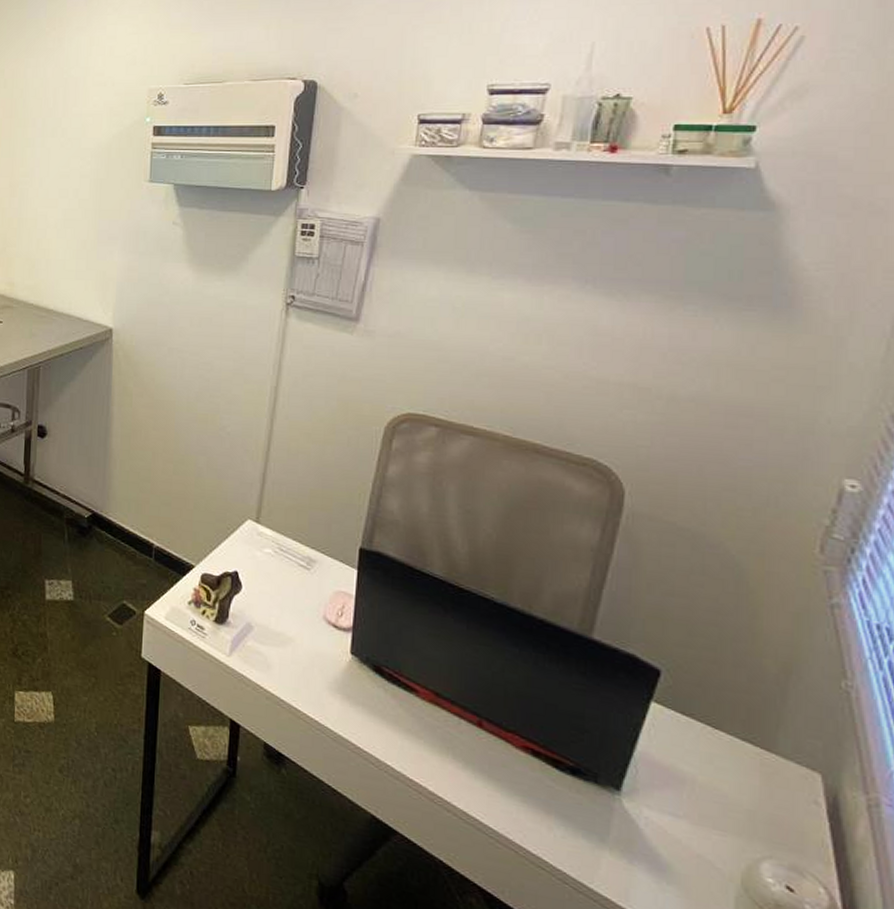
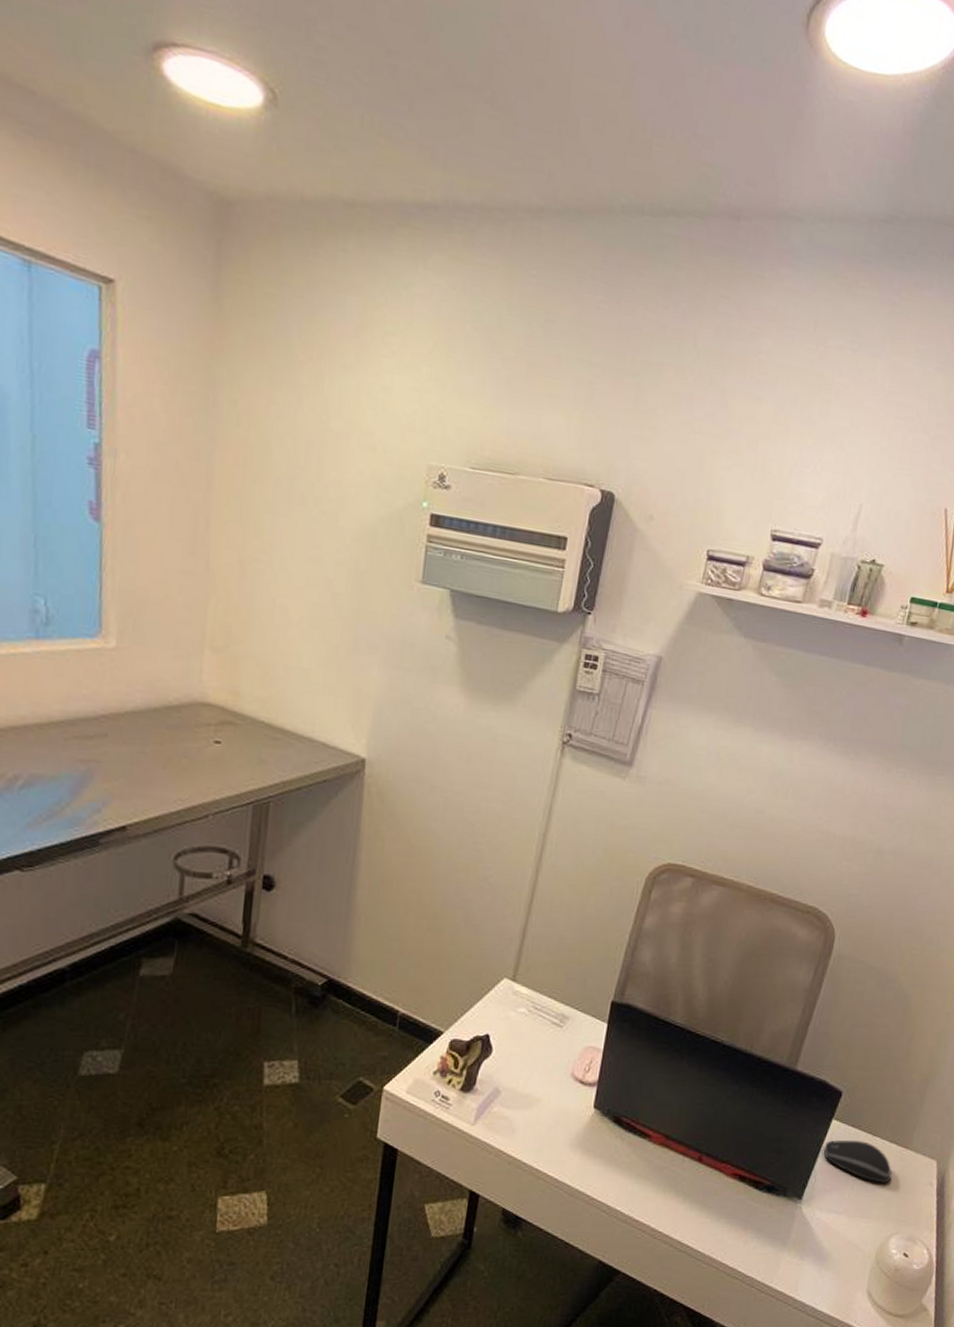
computer mouse: none [643,726,751,791] -> present [823,1139,892,1183]

